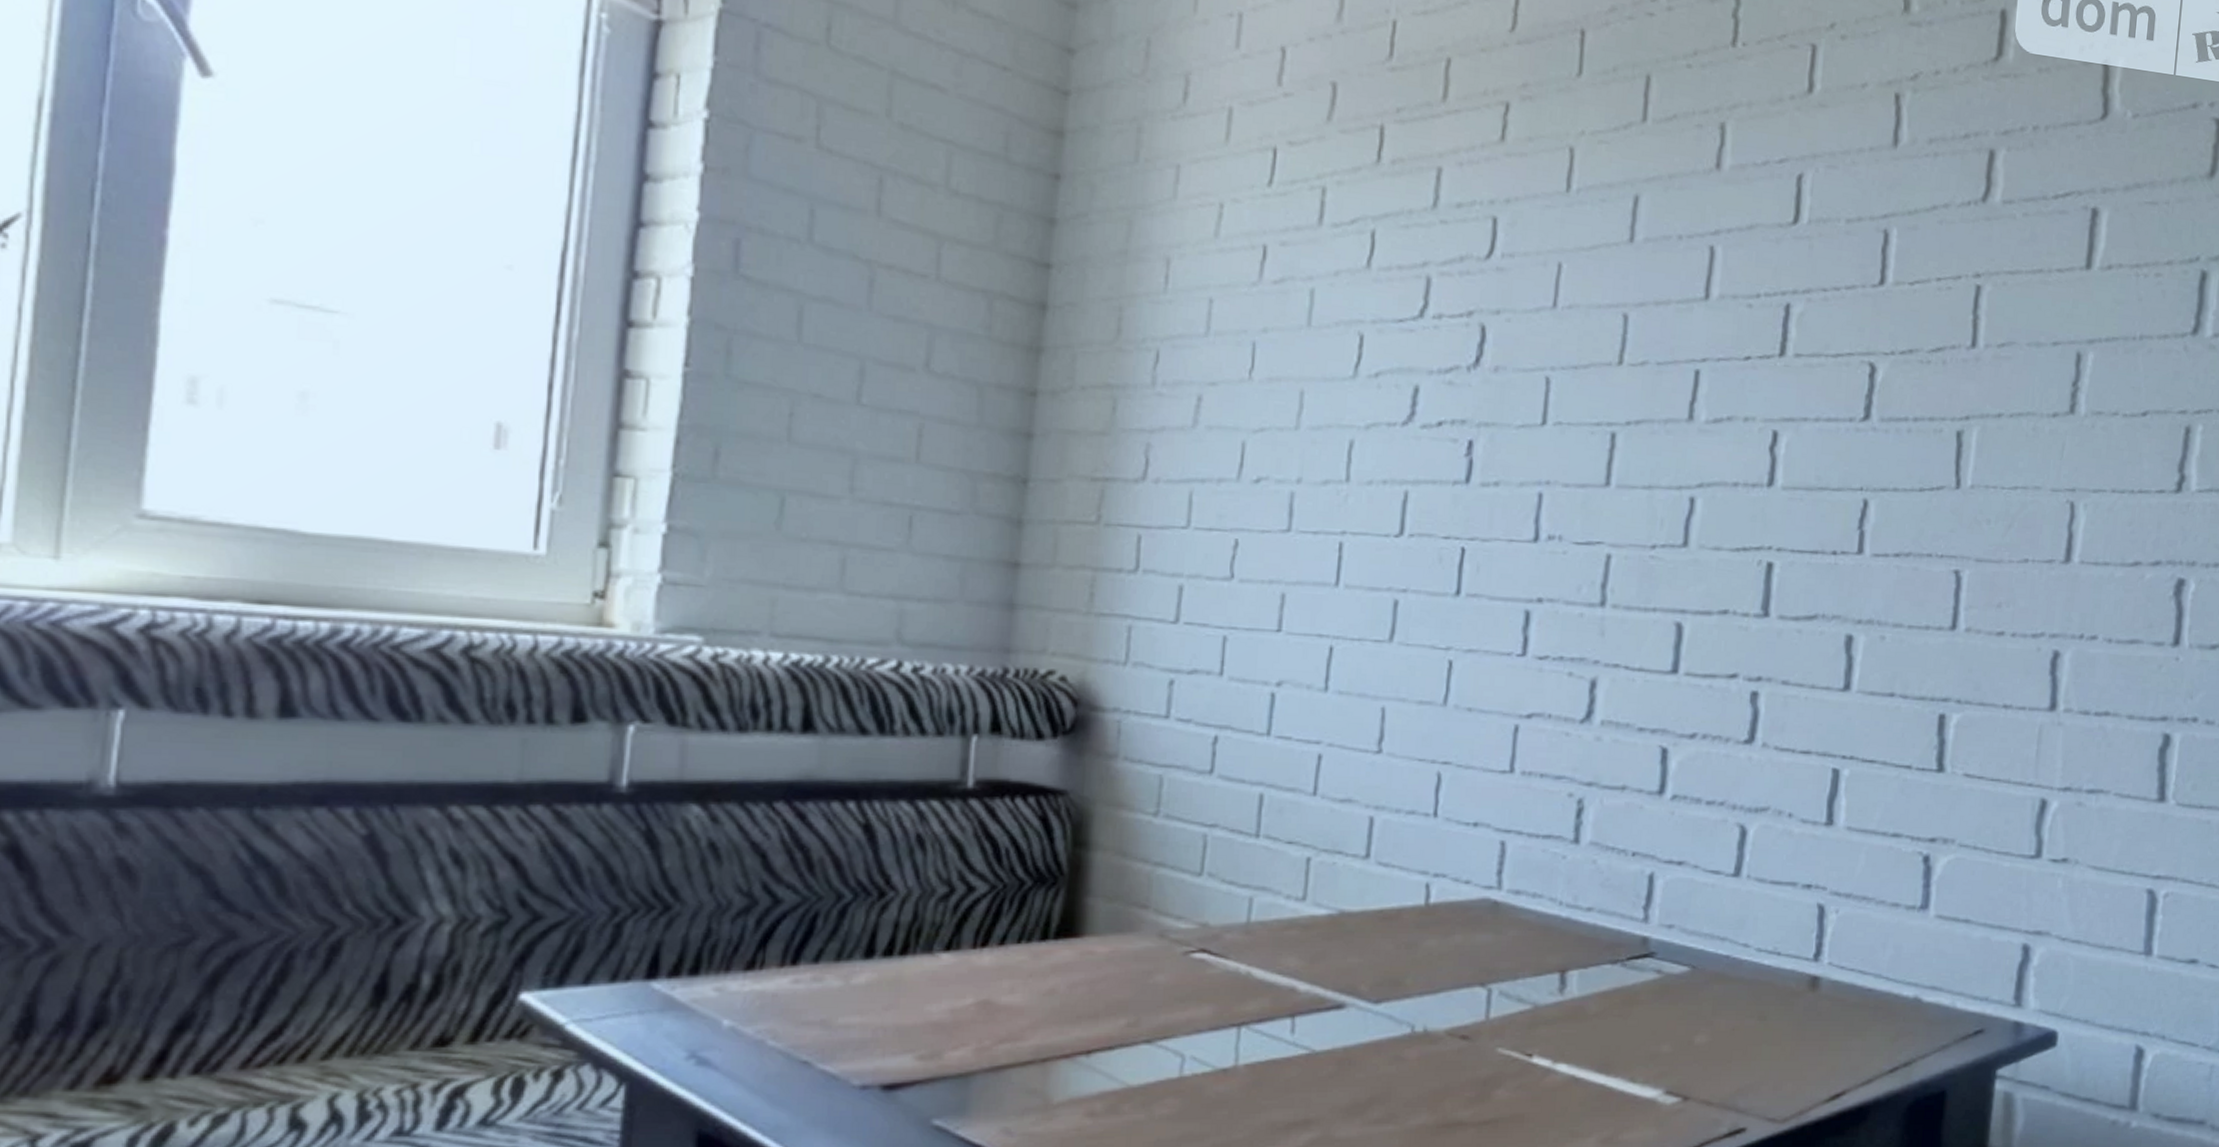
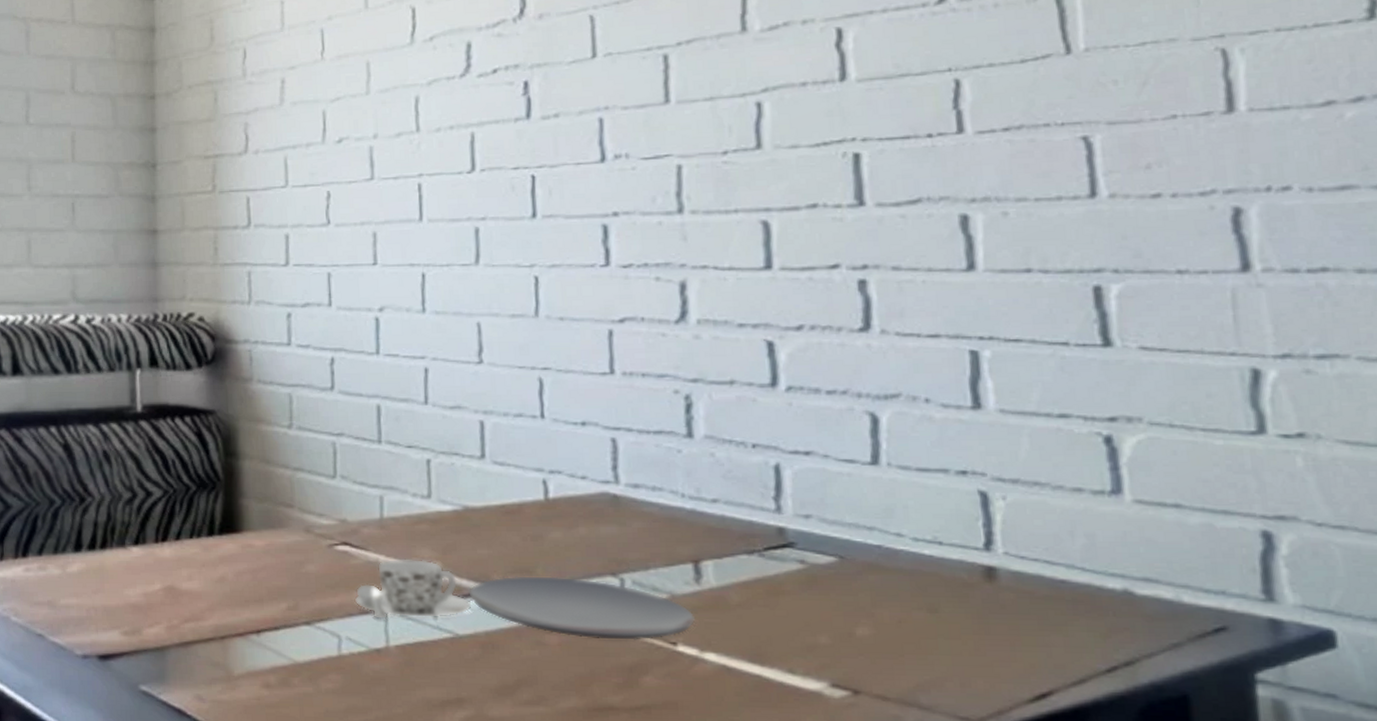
teacup: none [1205,968,1334,1036] -> present [354,558,472,620]
plate: none [1332,986,1553,1053] -> present [468,576,695,640]

